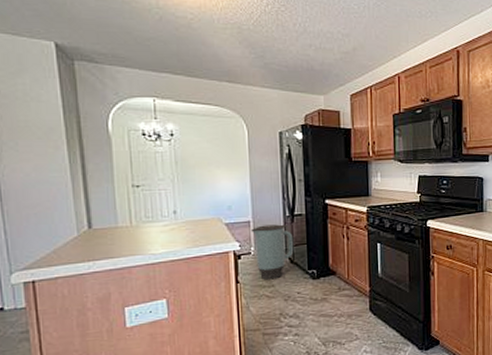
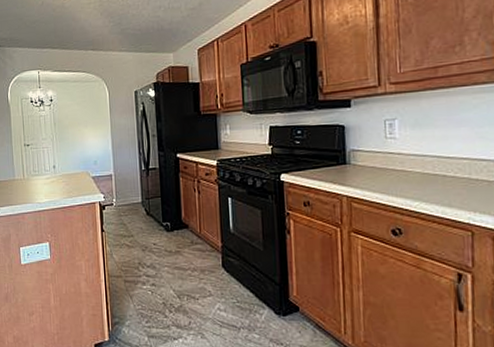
trash can: present [250,224,294,280] -> none [112,178,150,230]

